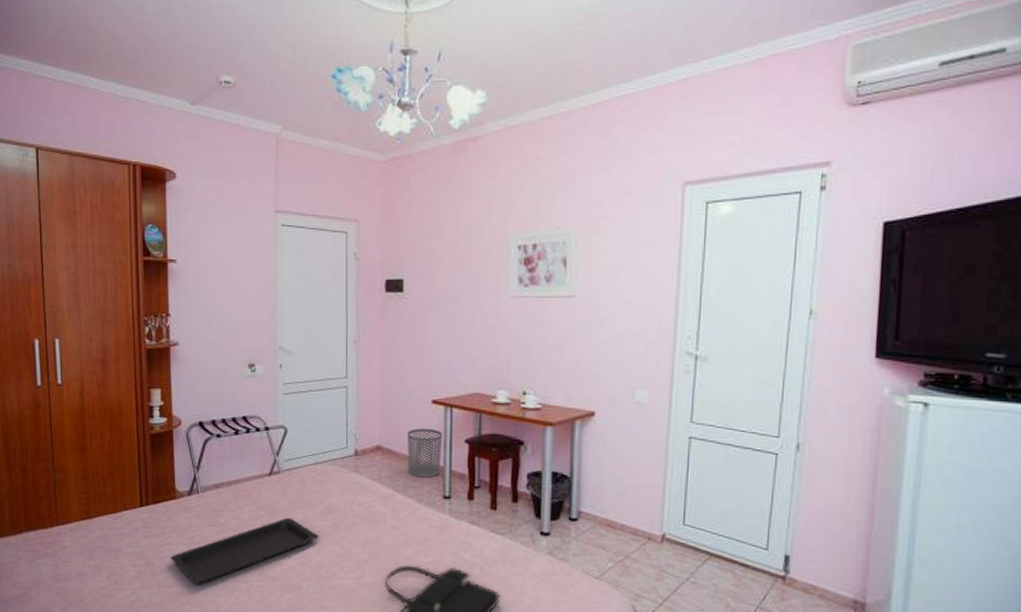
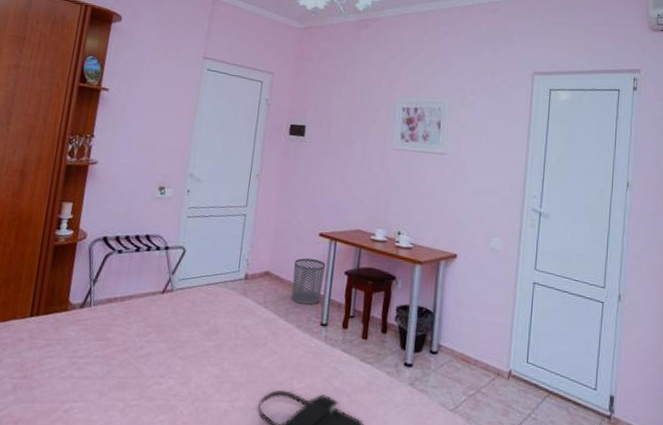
serving tray: present [170,517,319,584] -> none [50,336,201,400]

